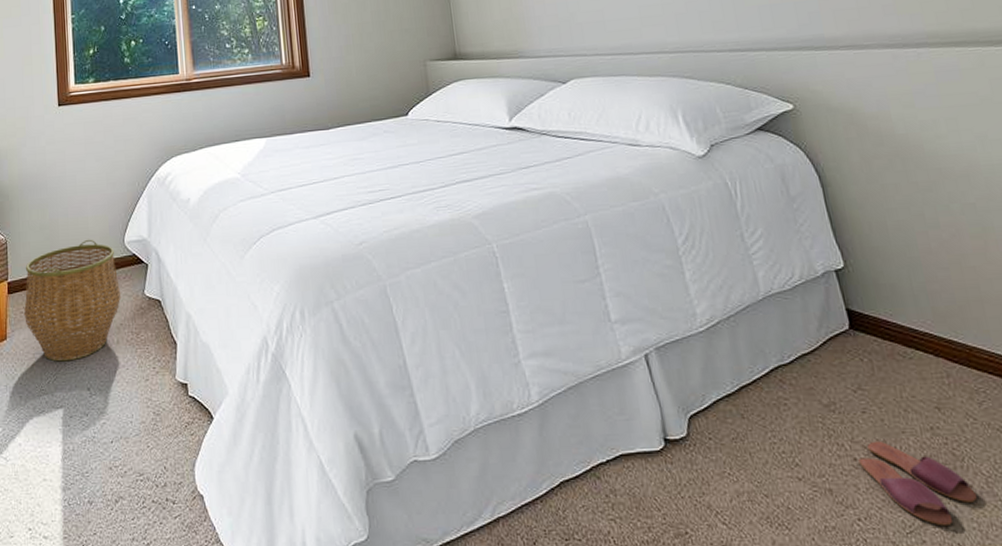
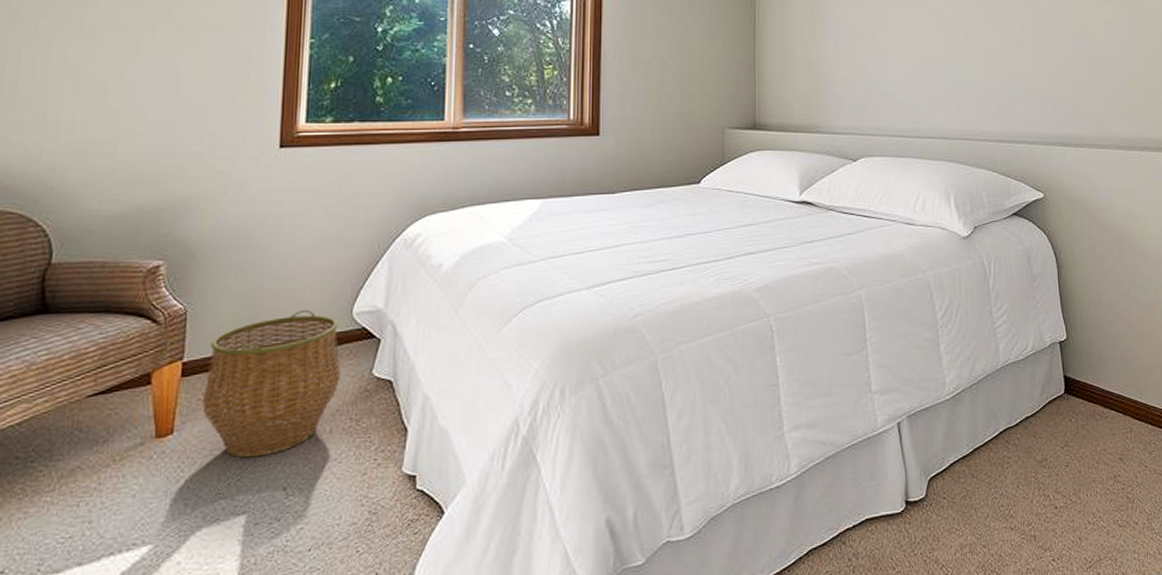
slippers: present [858,440,977,527] -> none [1059,490,1140,560]

